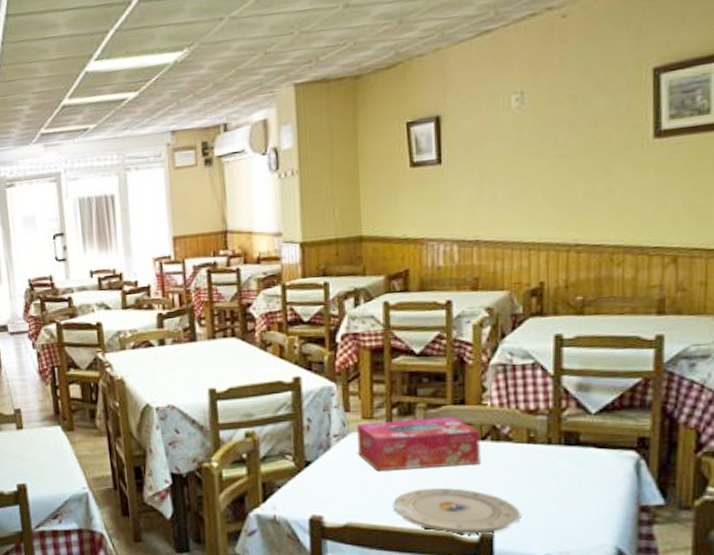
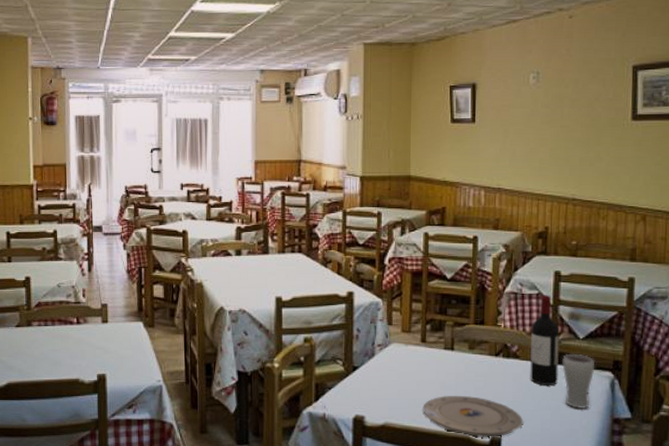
tissue box: present [357,417,480,471] -> none [397,335,494,379]
wine bottle: none [527,364,564,472] -> present [530,295,560,386]
drinking glass: none [569,431,614,497] -> present [562,353,595,410]

